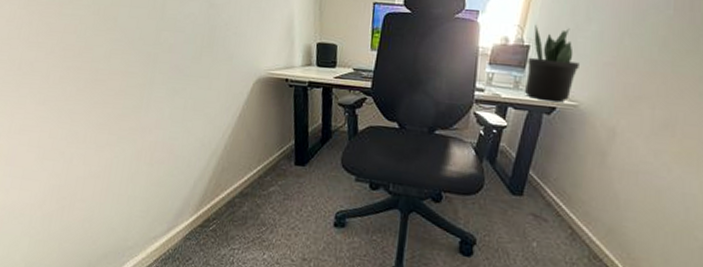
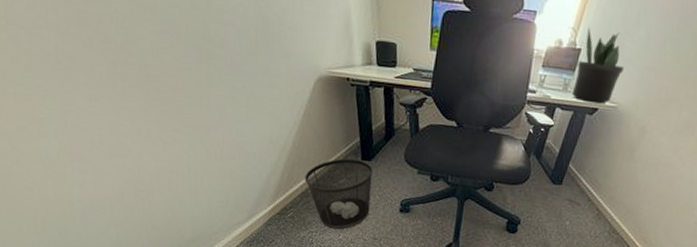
waste bin: none [232,163,306,247] -> present [305,158,373,230]

